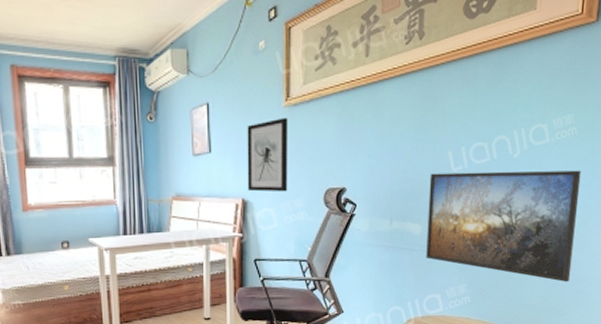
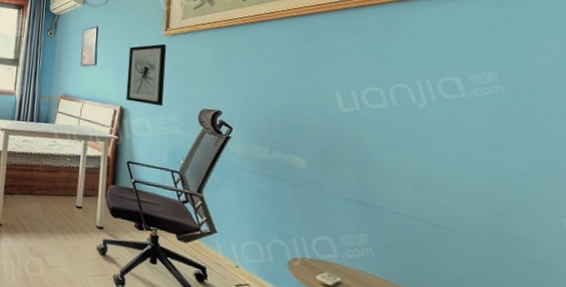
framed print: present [426,170,582,283] -> none [313,110,521,263]

